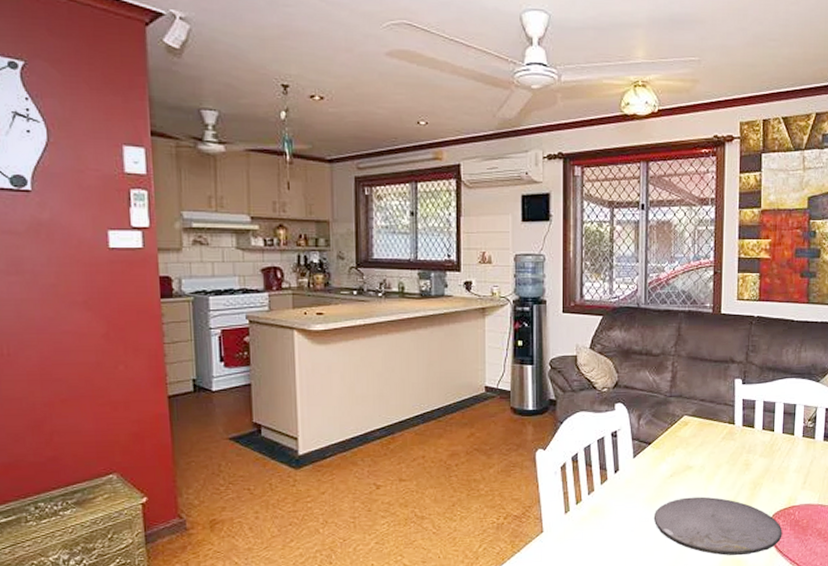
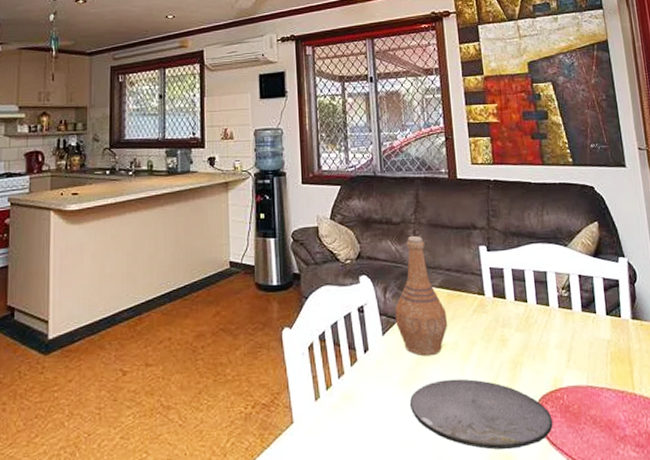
vase: none [647,368,697,477] -> present [395,236,448,357]

